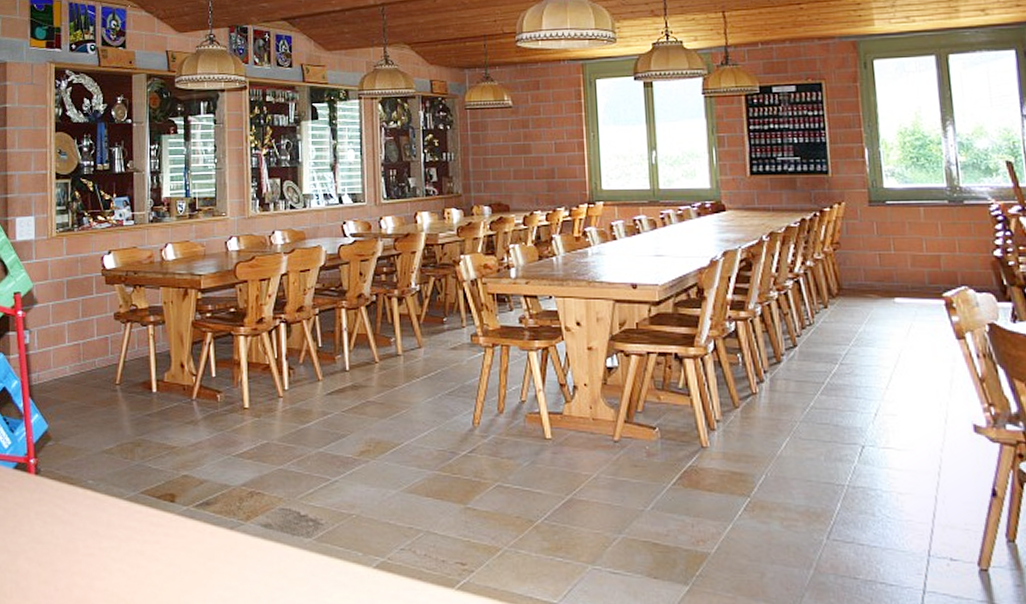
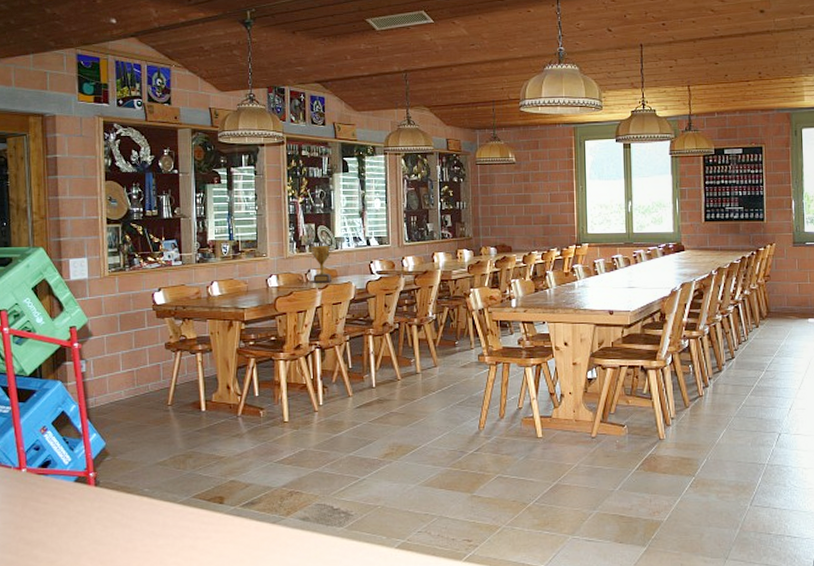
award: none [272,203,302,247] -> present [308,245,335,283]

